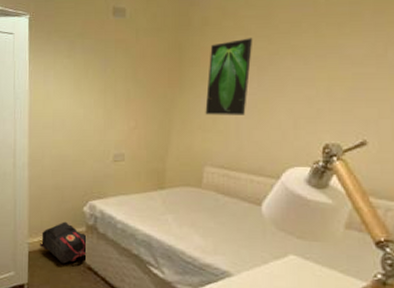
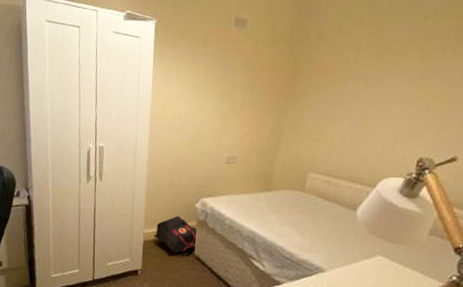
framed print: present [205,38,253,115] -> none [313,55,364,127]

